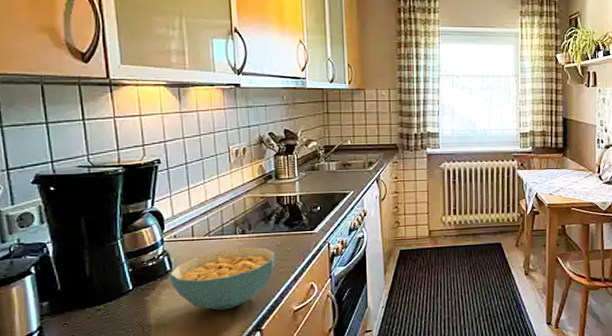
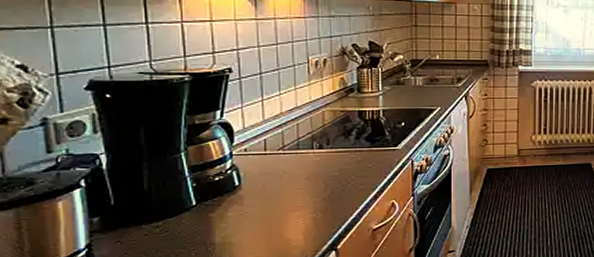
cereal bowl: present [168,247,276,311] -> none [237,162,356,229]

